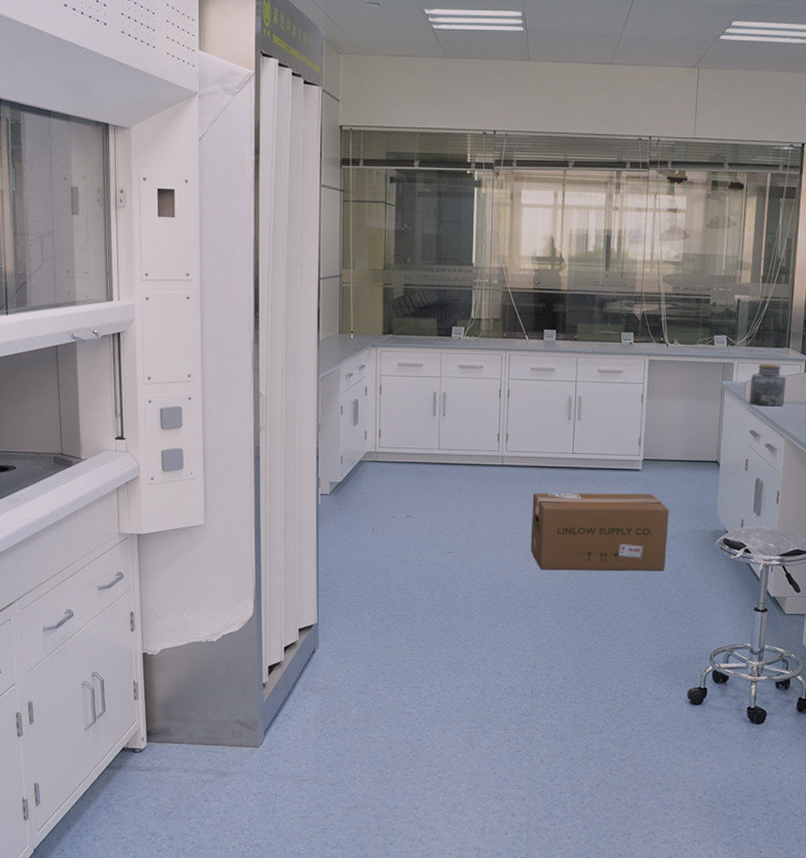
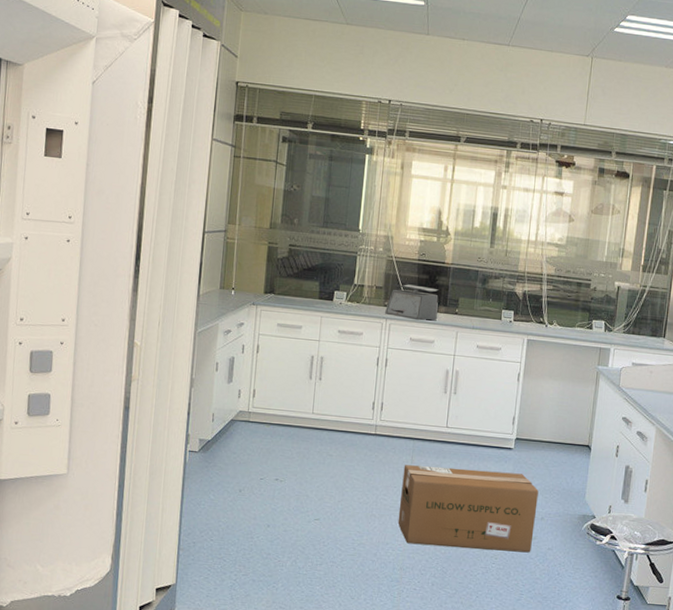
scale: none [503,314,557,350] -> present [384,284,439,321]
jar: present [749,364,787,407] -> none [623,351,661,395]

